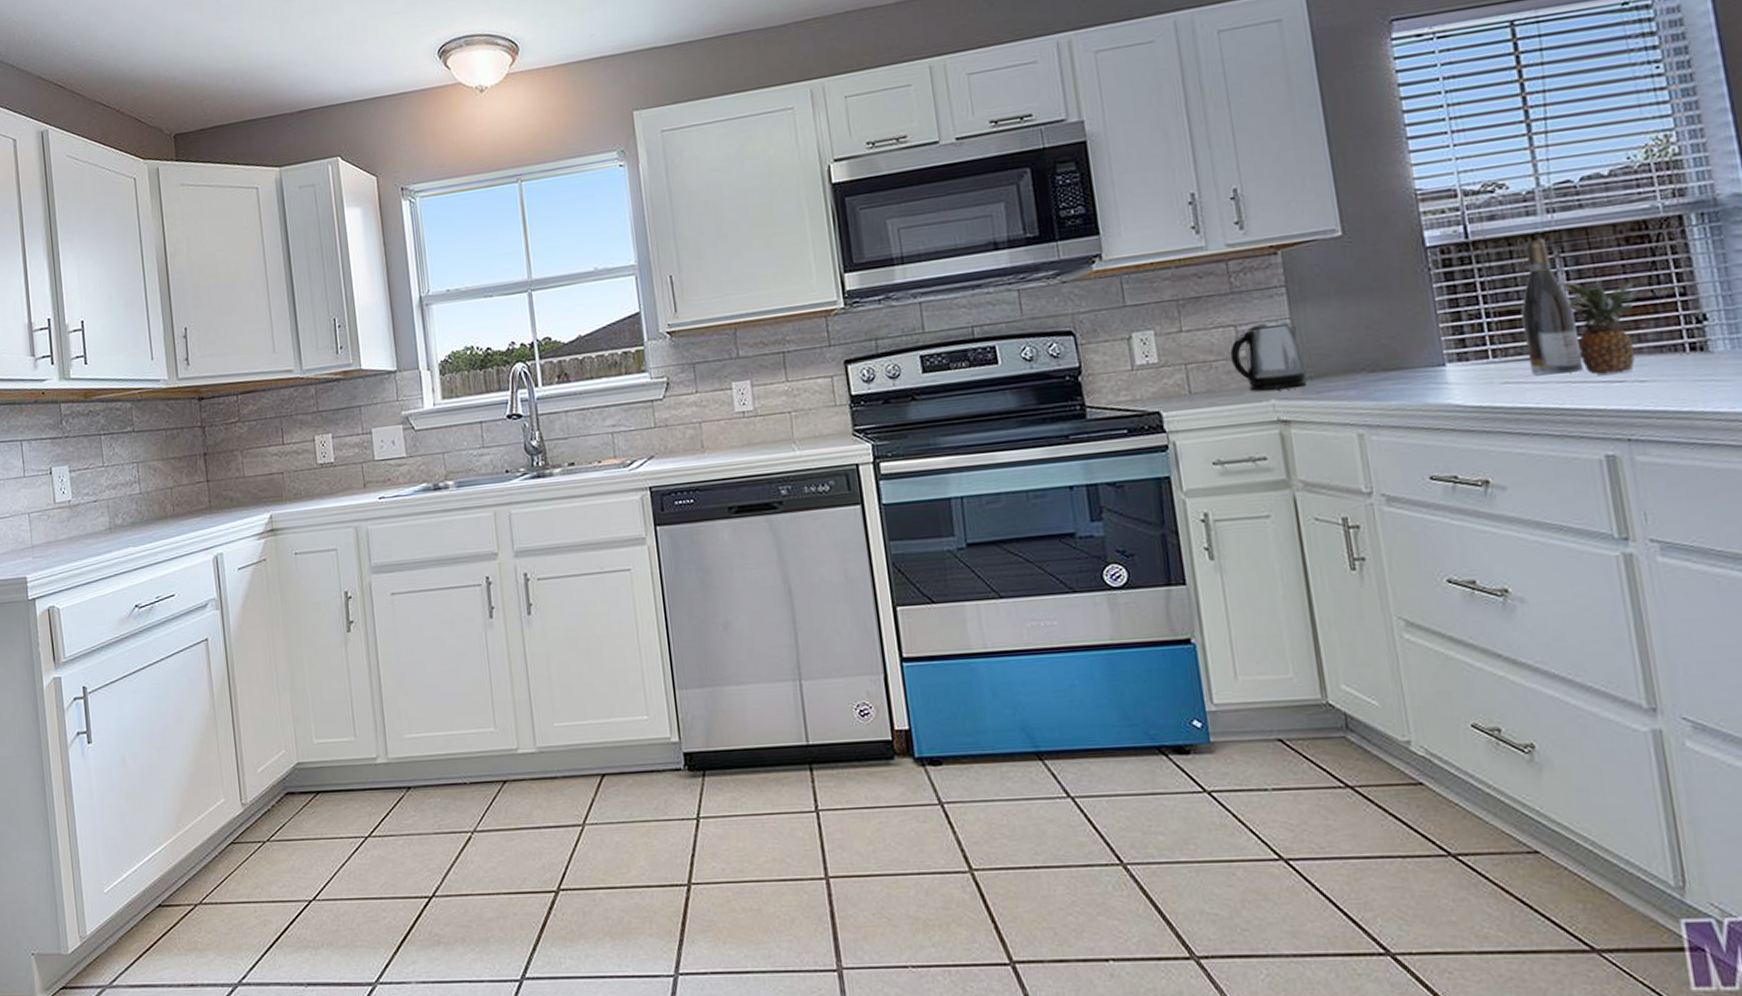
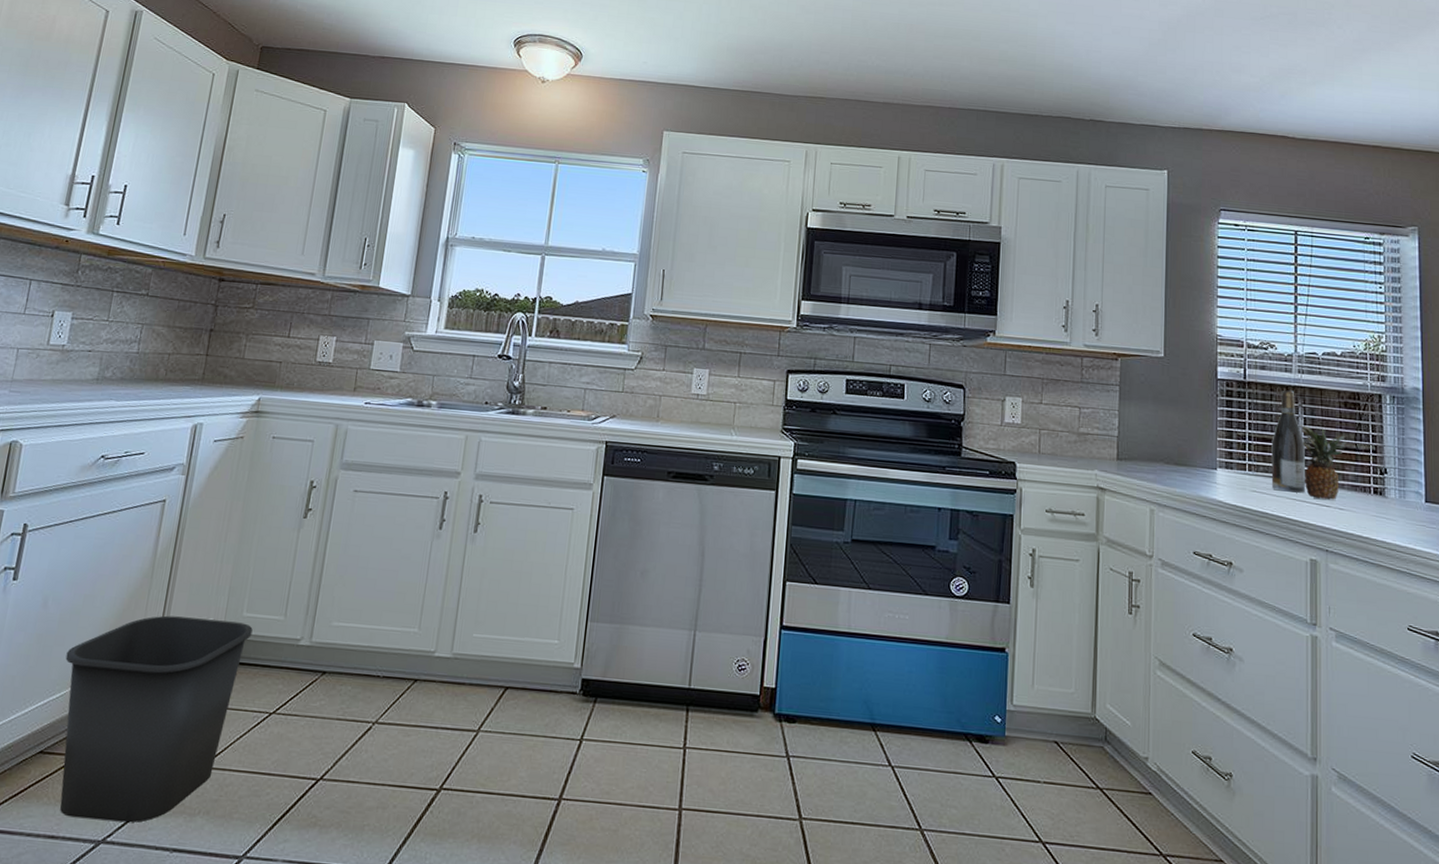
waste bin: none [156,750,327,964] -> present [60,615,253,823]
kettle: present [1230,322,1306,393] -> none [1072,410,1122,465]

